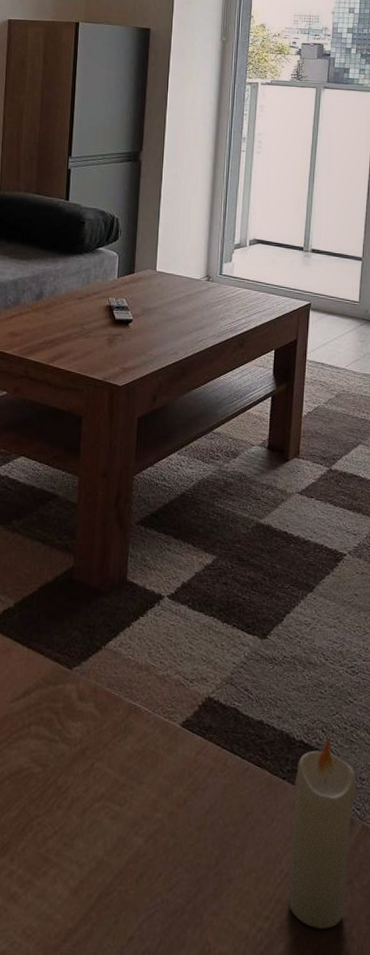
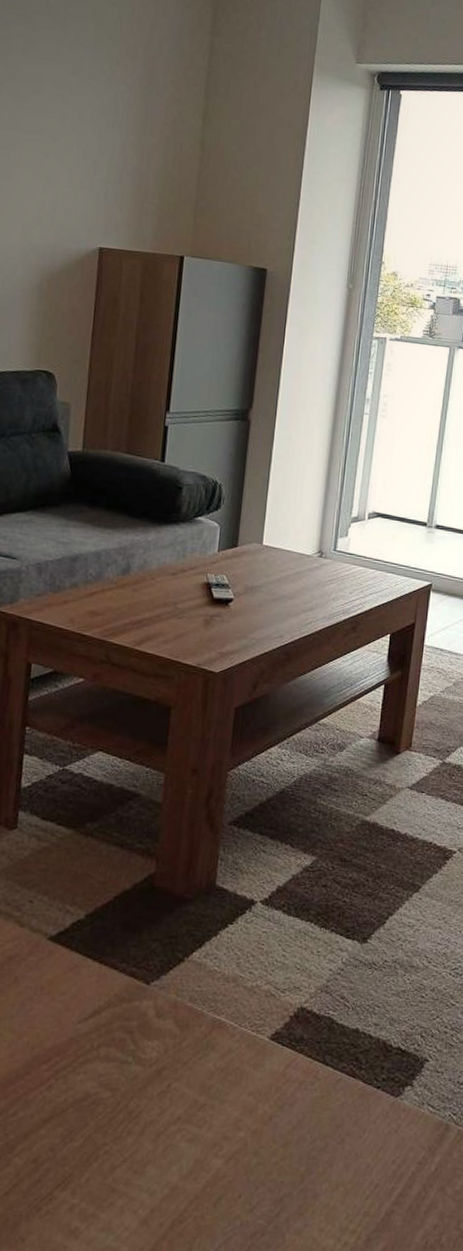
candle: present [288,738,357,929] -> none [376,1043,454,1238]

